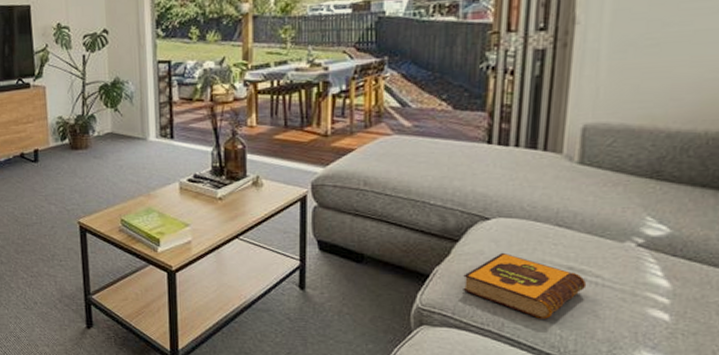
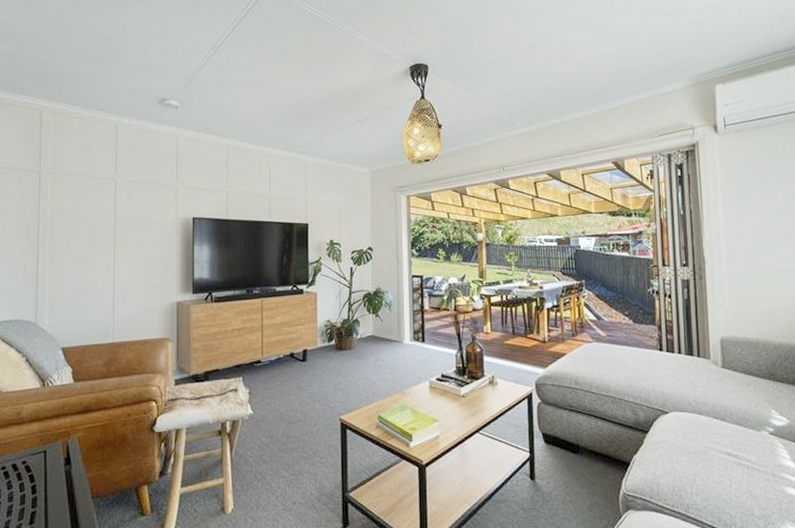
hardback book: present [463,252,587,319] -> none [655,441,742,500]

